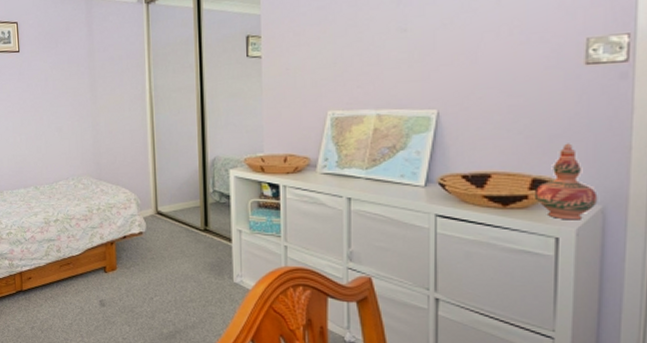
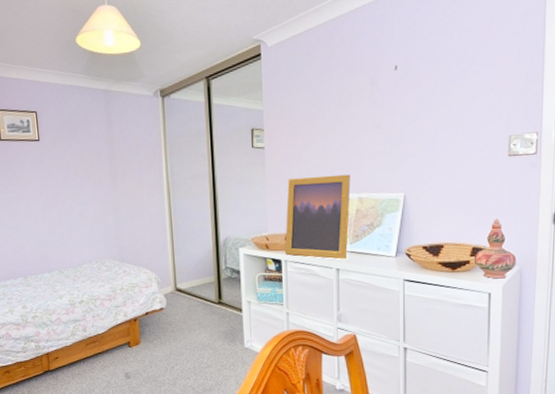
picture frame: none [283,87,367,187] -> present [284,174,351,260]

